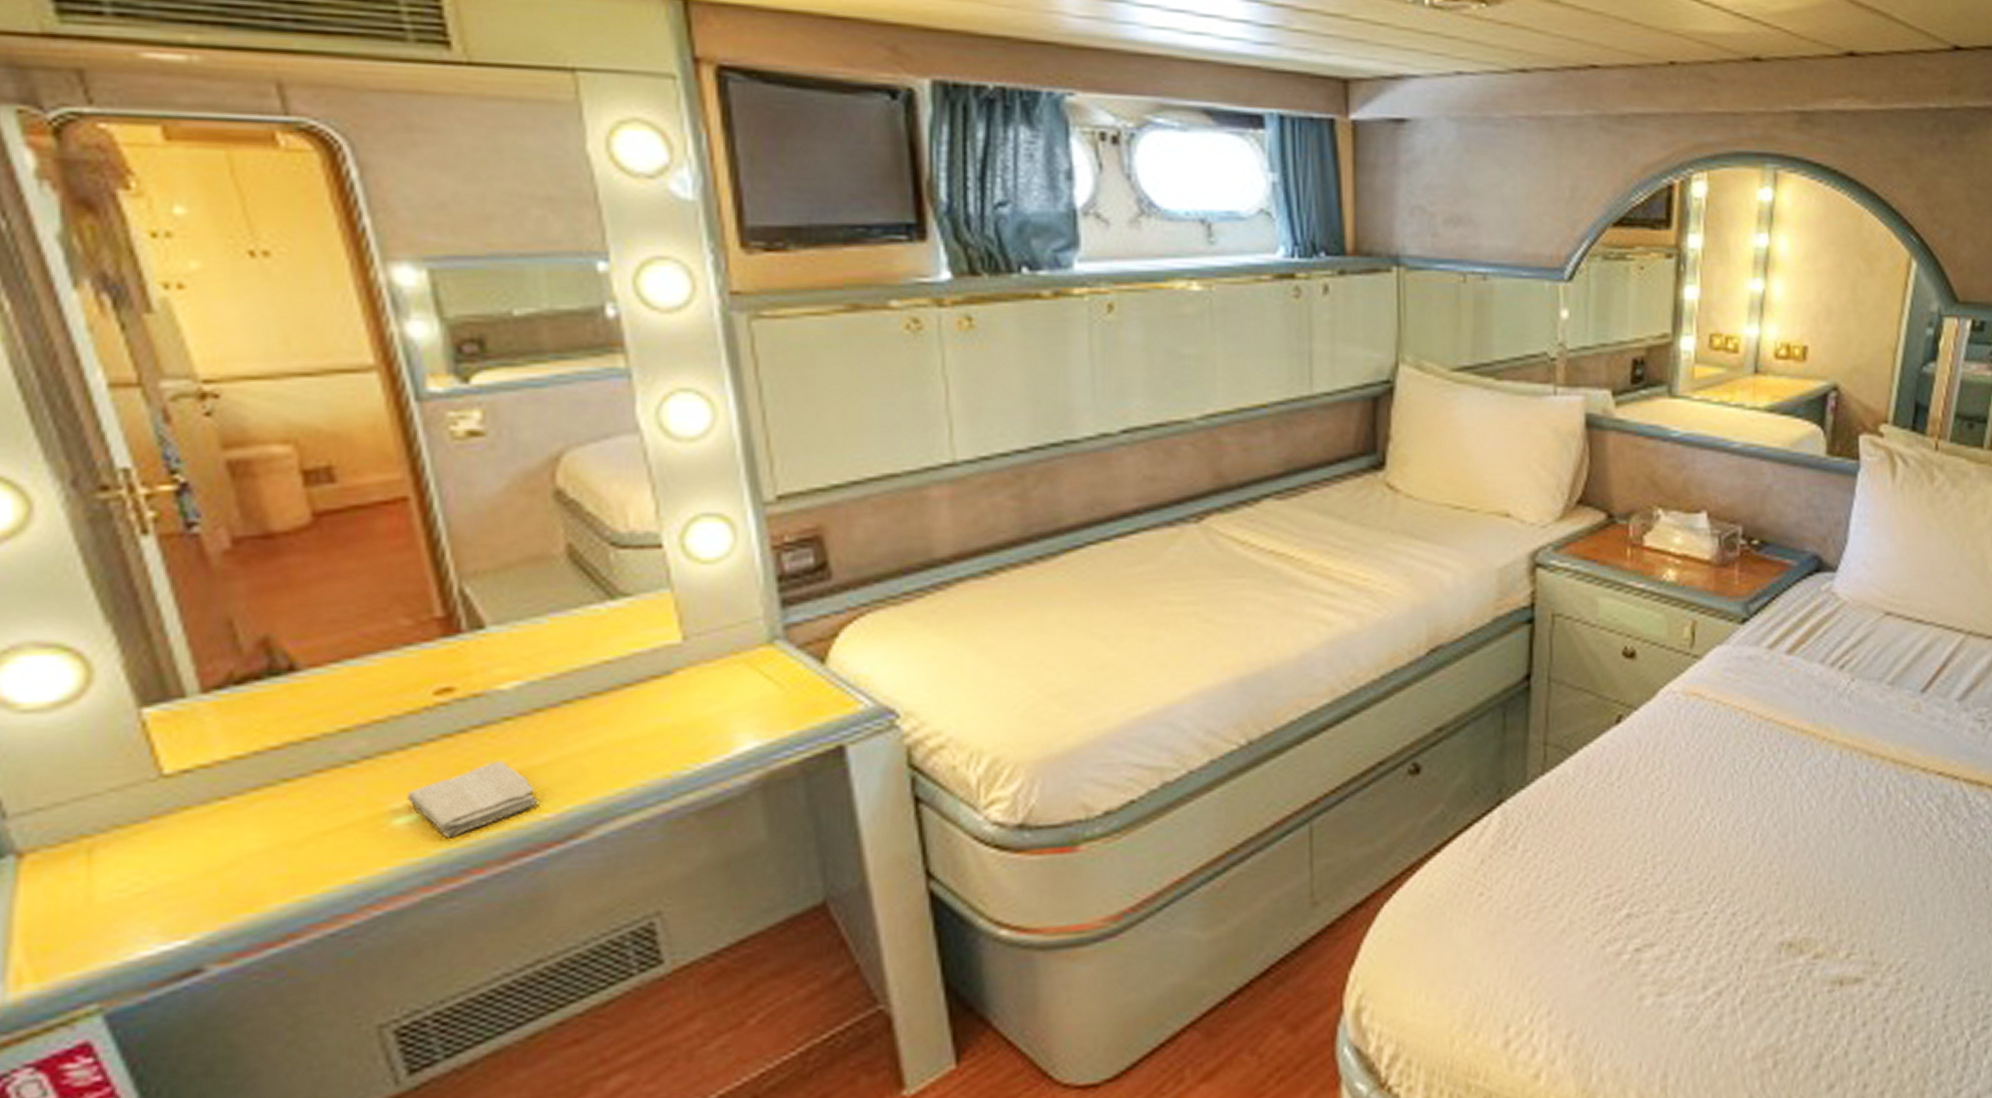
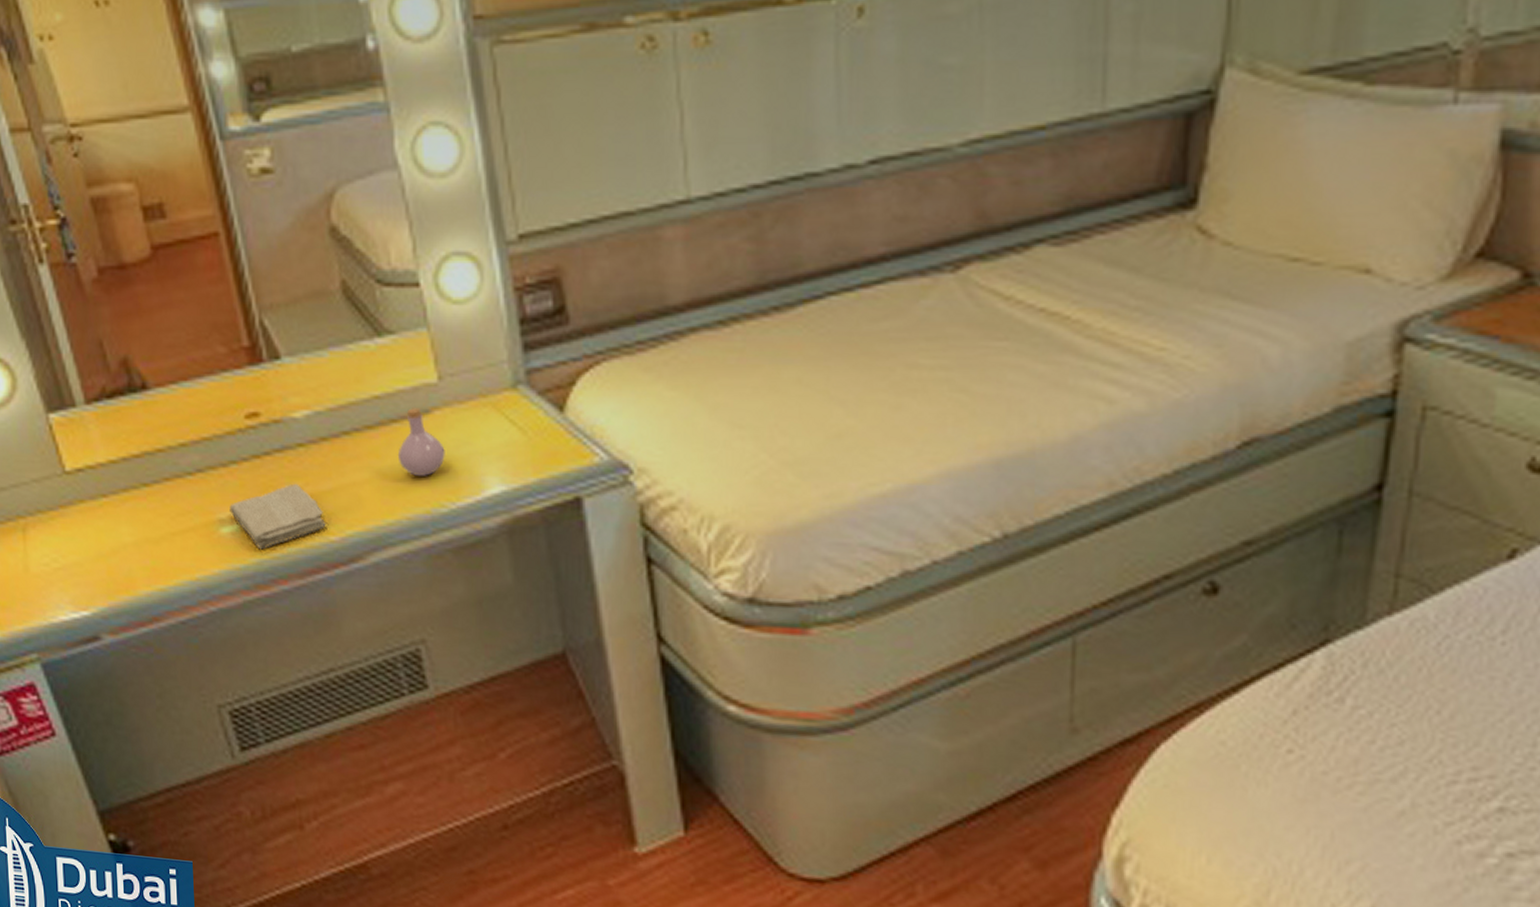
perfume bottle: none [631,670,689,740] -> present [397,408,445,476]

